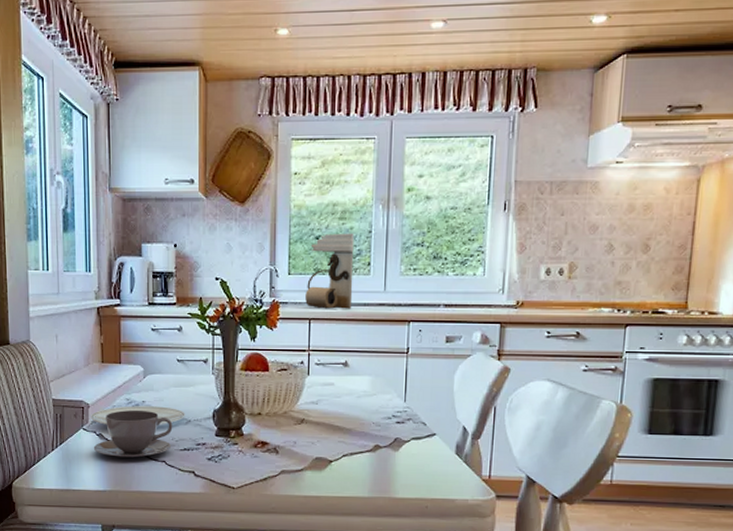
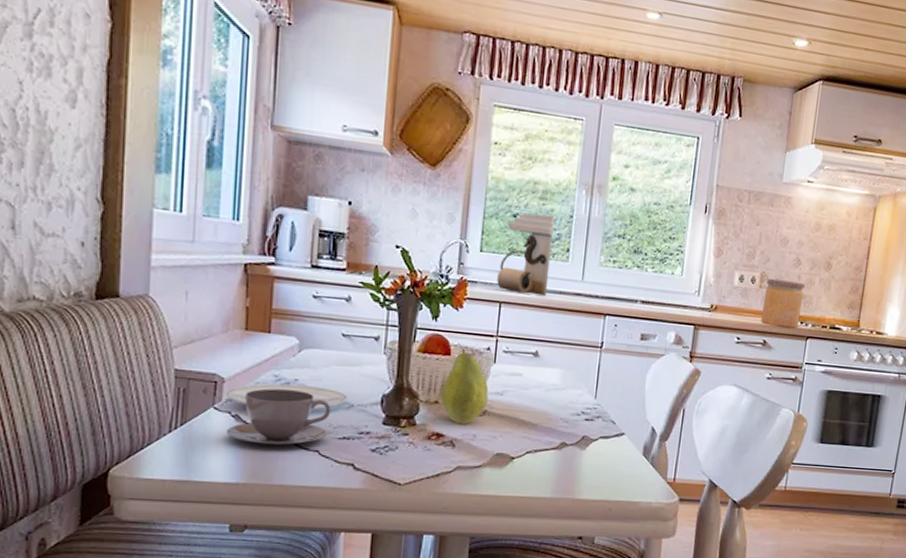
fruit: none [263,364,305,433] -> present [440,348,489,425]
jar: none [572,267,621,318] -> present [761,278,806,329]

